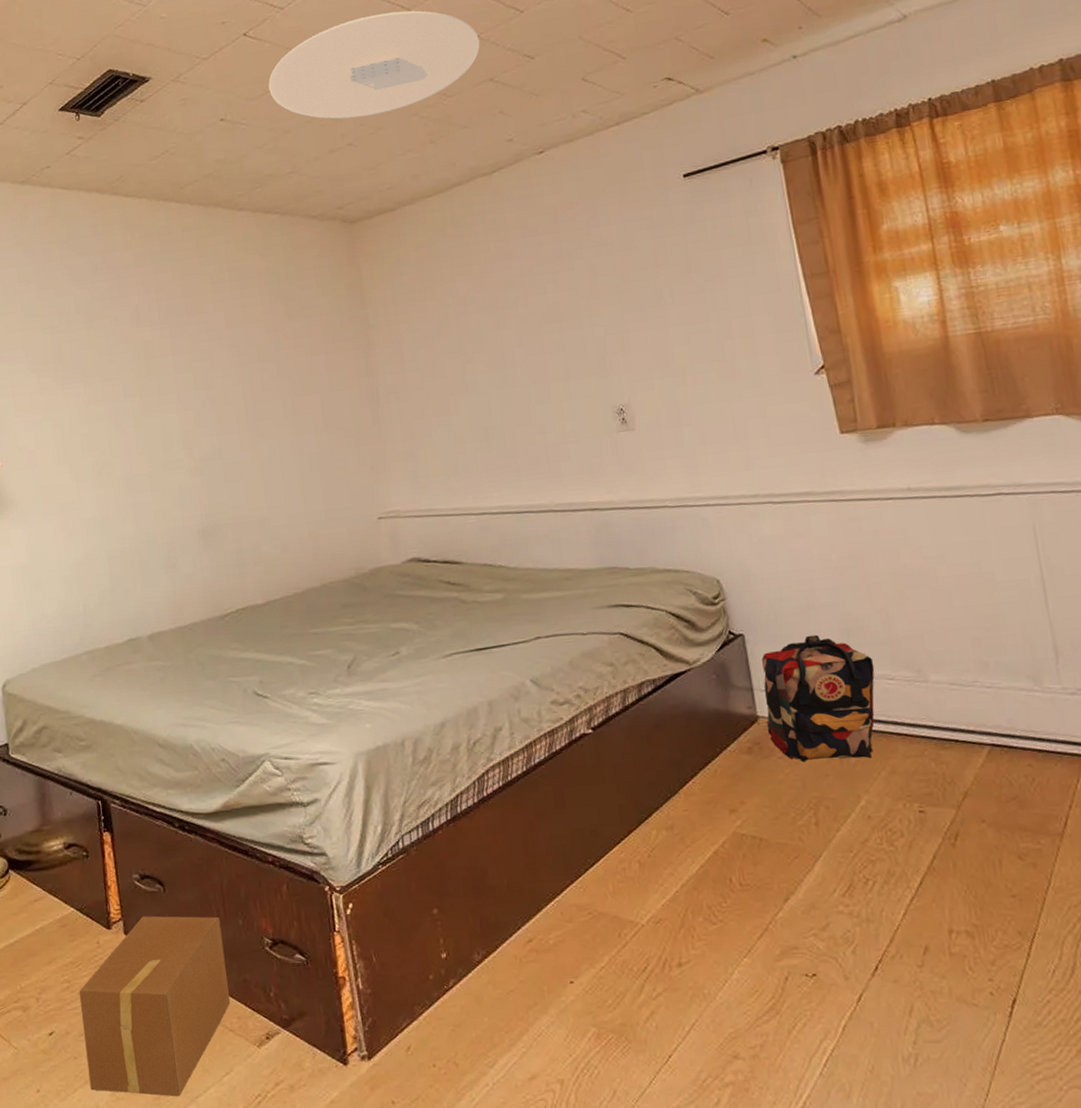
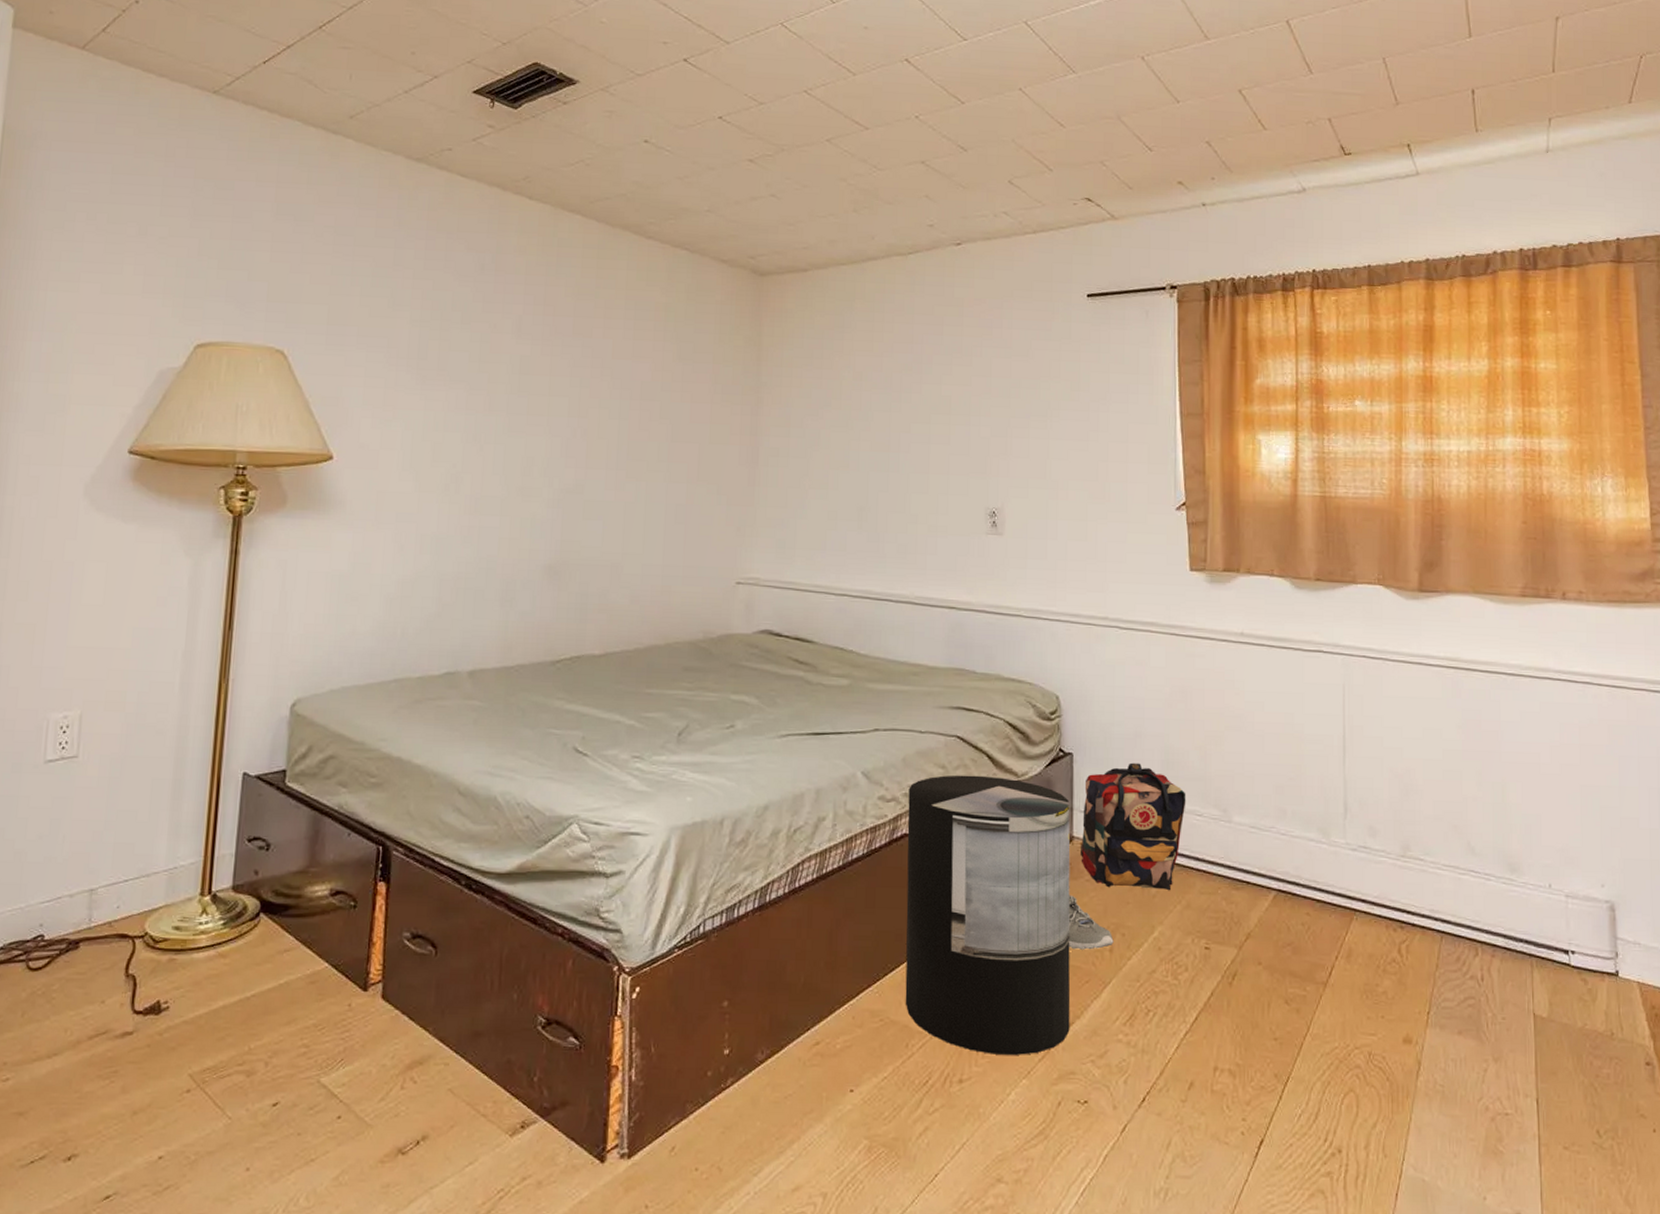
cardboard box: present [79,915,231,1097] -> none [310,980,493,1186]
ceiling light: present [268,10,480,119] -> none [700,71,918,172]
trash can: none [580,667,786,937] -> present [905,775,1071,1055]
sneaker: none [762,773,819,827] -> present [1068,895,1114,950]

